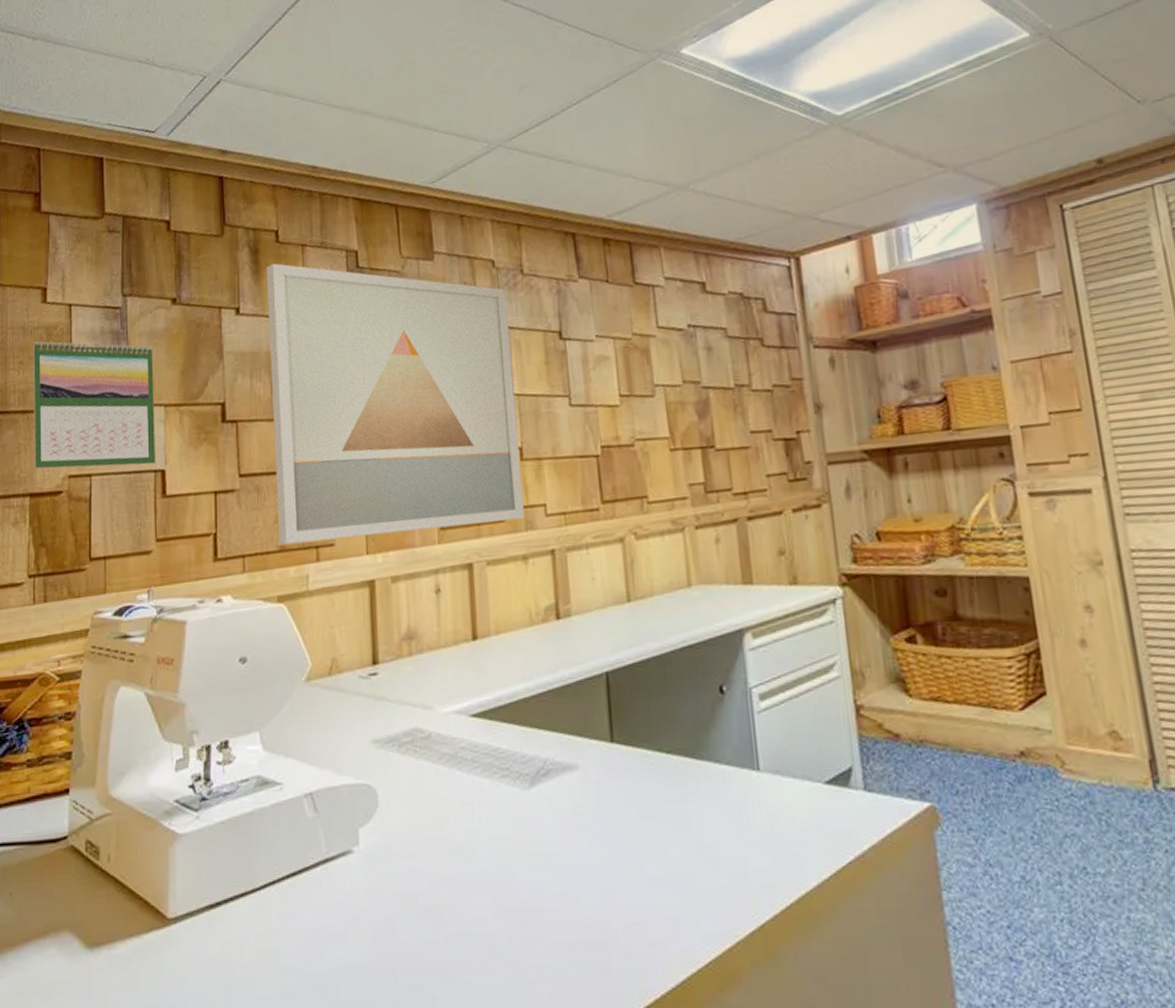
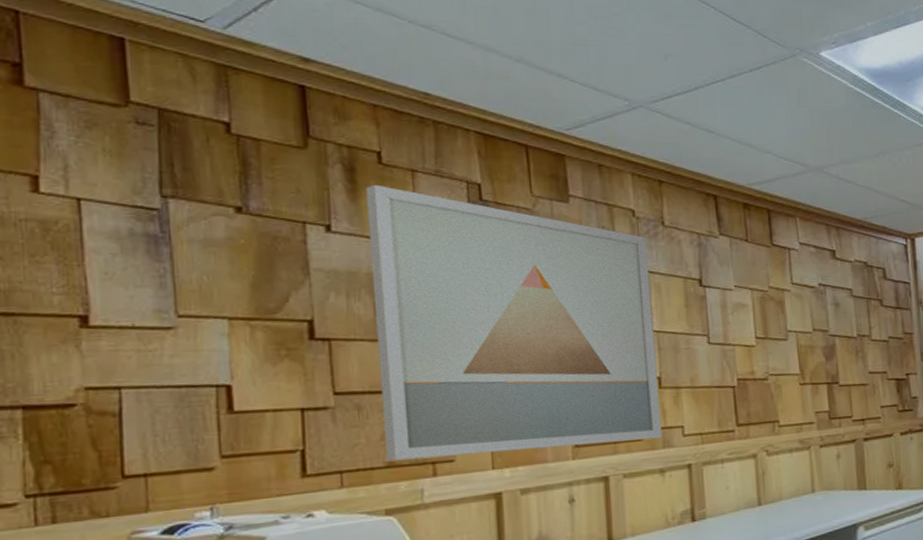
calendar: present [33,341,155,469] -> none [19,235,217,379]

